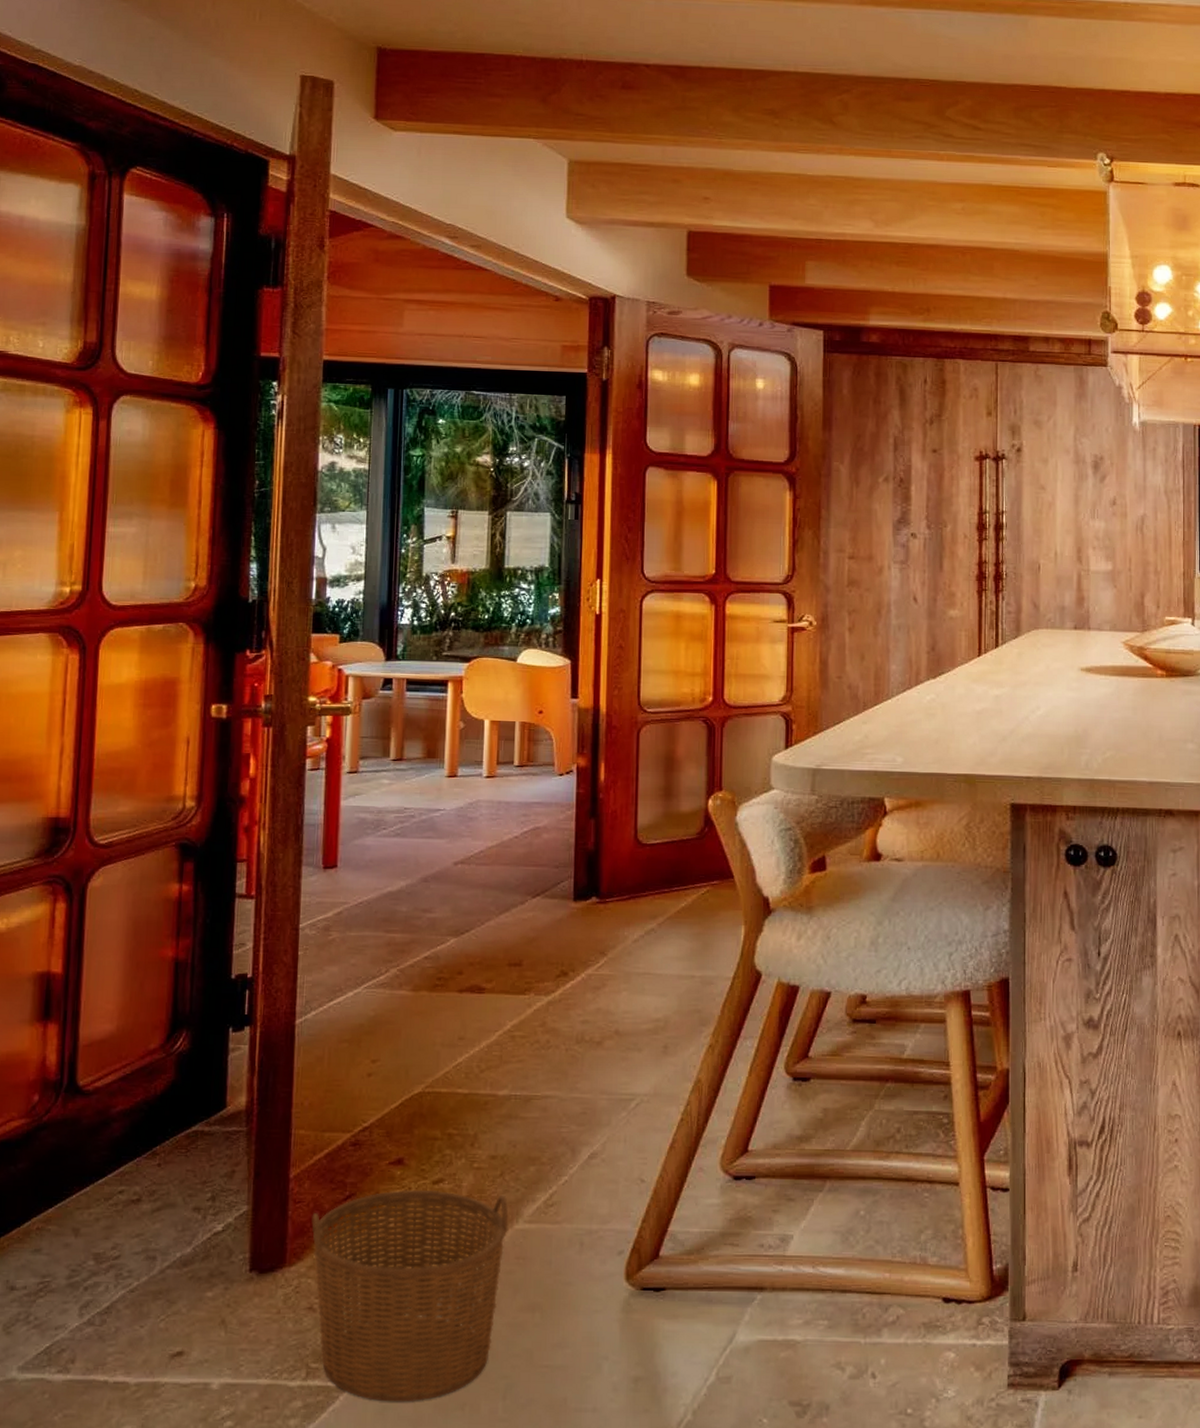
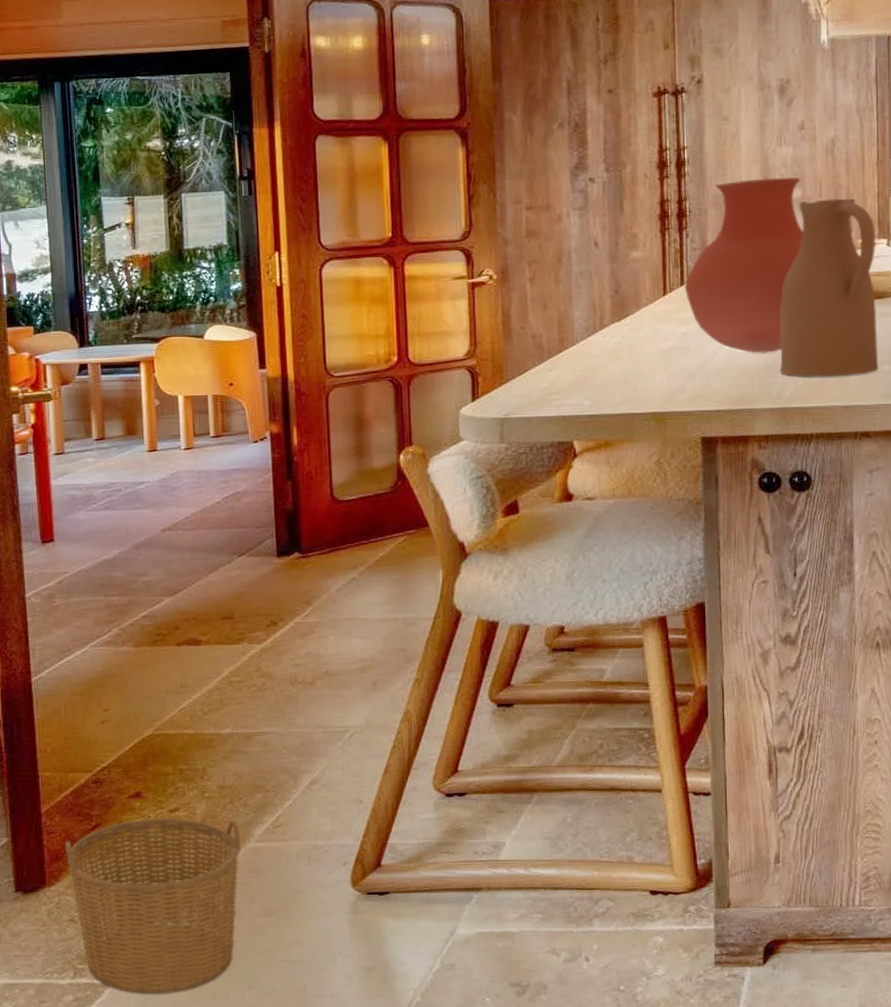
vase: none [999,549,1113,722] -> present [684,177,803,353]
ceramic pitcher: none [1089,574,1183,751] -> present [780,198,879,377]

